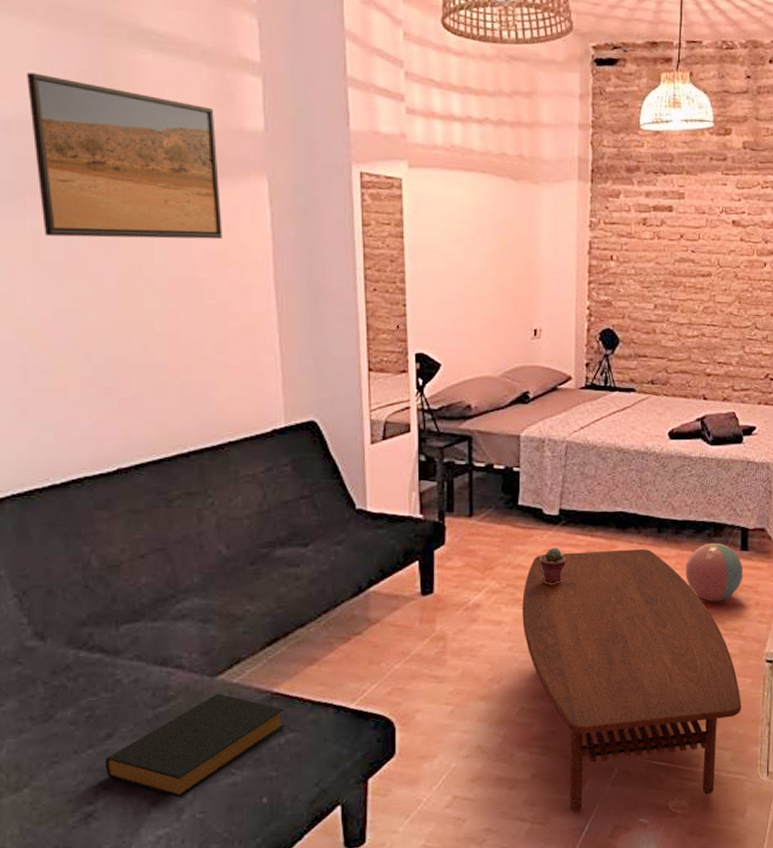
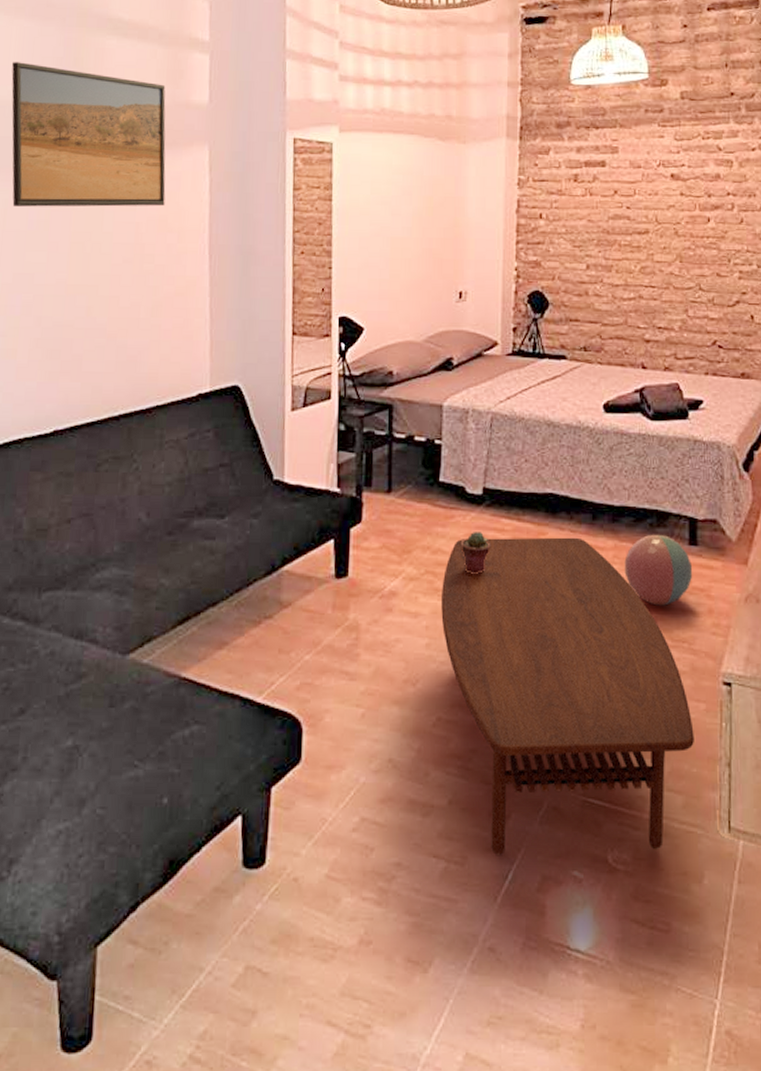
hardback book: present [104,693,285,798] -> none [15,673,191,788]

